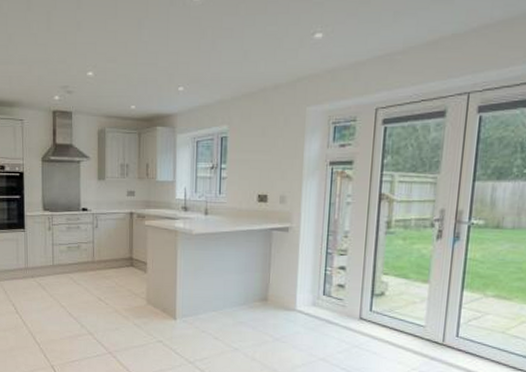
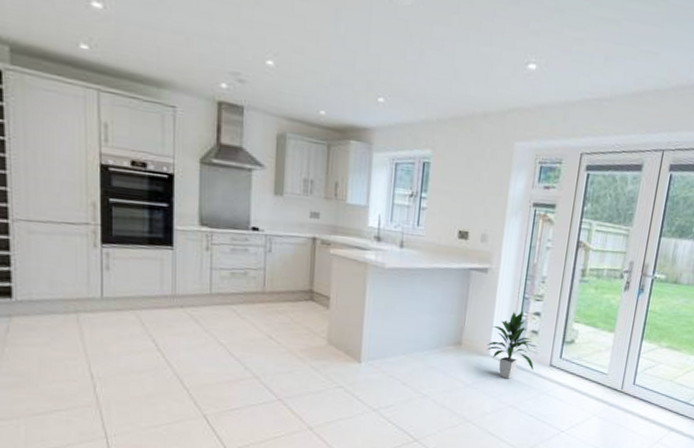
indoor plant: none [292,266,343,333] -> present [486,311,534,379]

